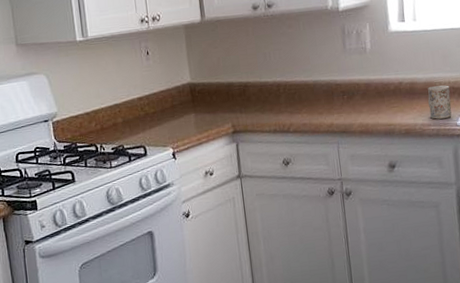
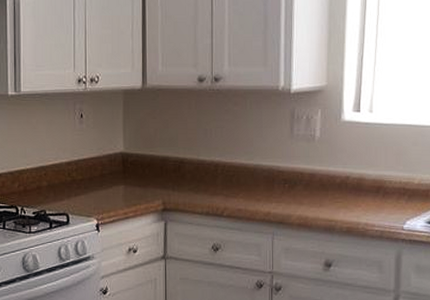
mug: present [427,85,452,119] -> none [374,185,401,220]

